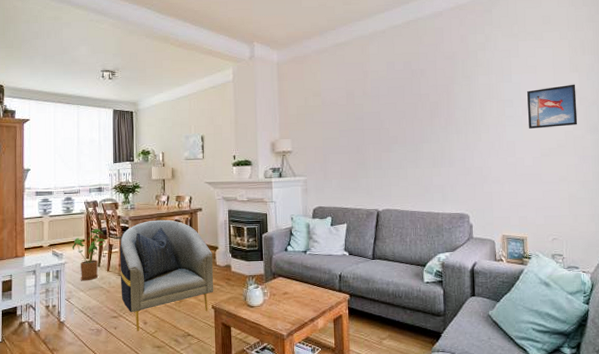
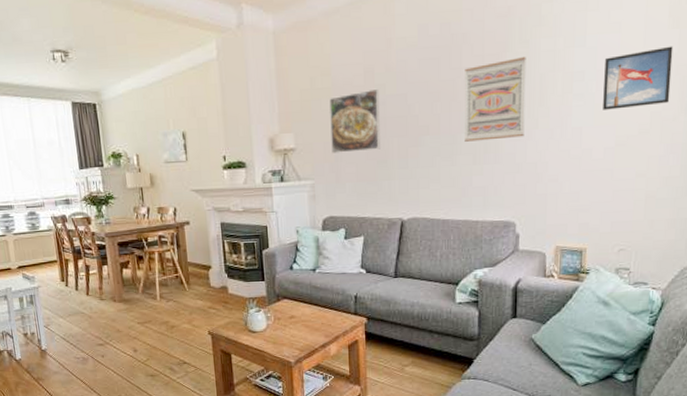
house plant: present [72,229,107,281] -> none [44,248,83,307]
armchair: present [119,219,214,331] -> none [97,235,210,359]
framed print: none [319,107,360,156] -> present [329,88,380,154]
wall art: none [423,88,471,150] -> present [465,57,526,142]

